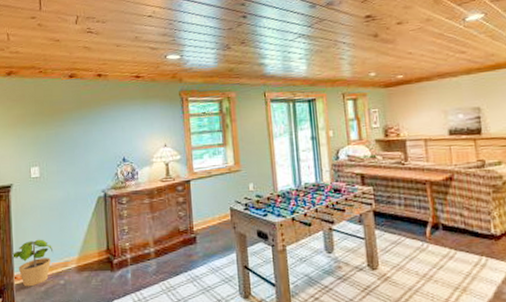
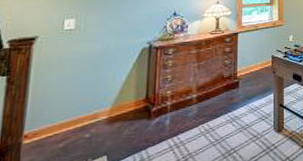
potted plant: present [11,239,54,287] -> none [23,92,81,146]

